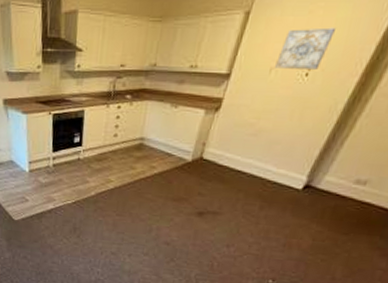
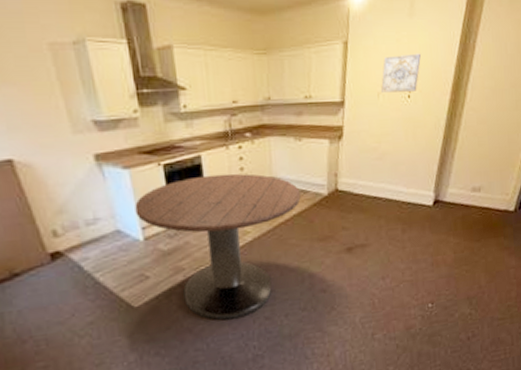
dining table: none [26,127,166,248] -> present [135,173,301,321]

